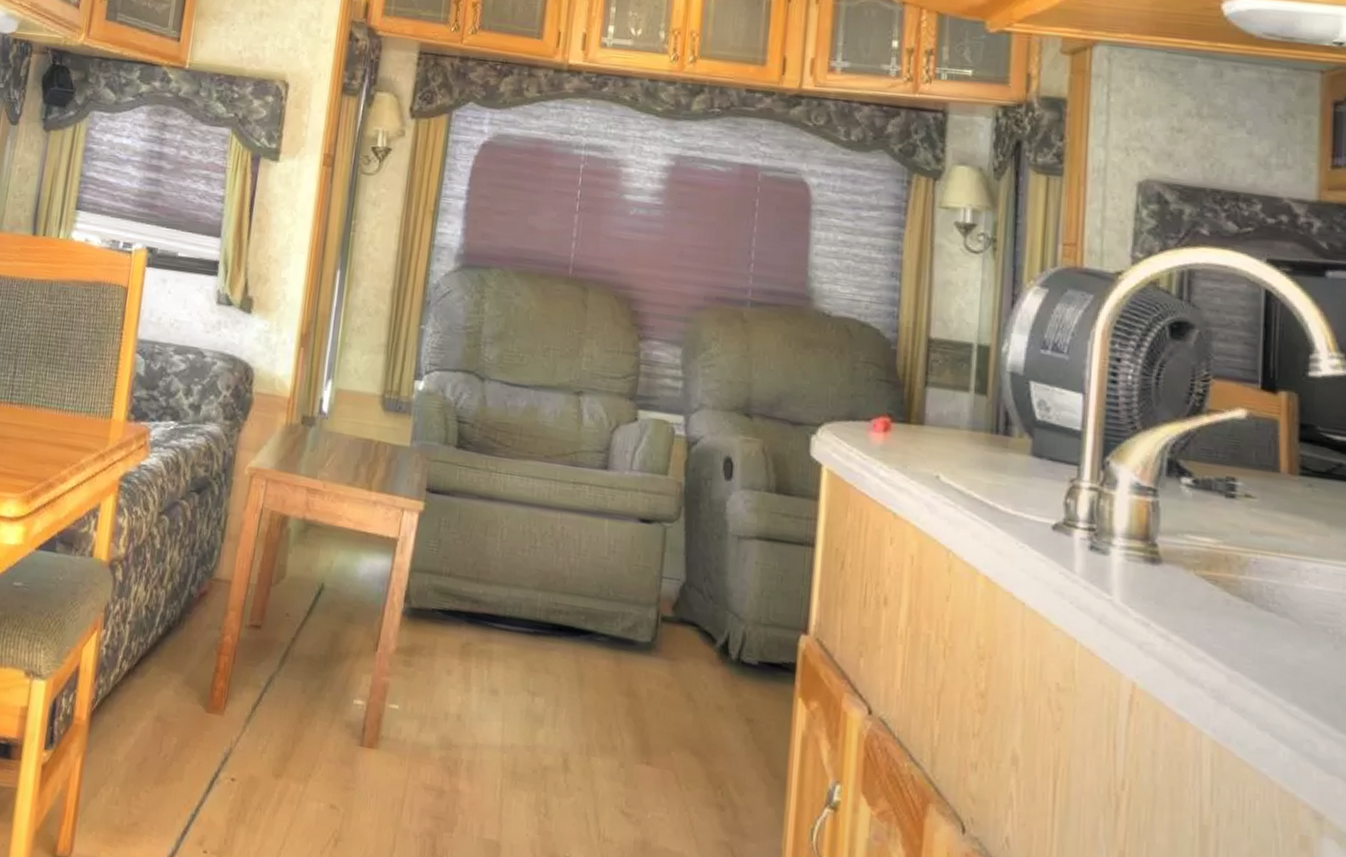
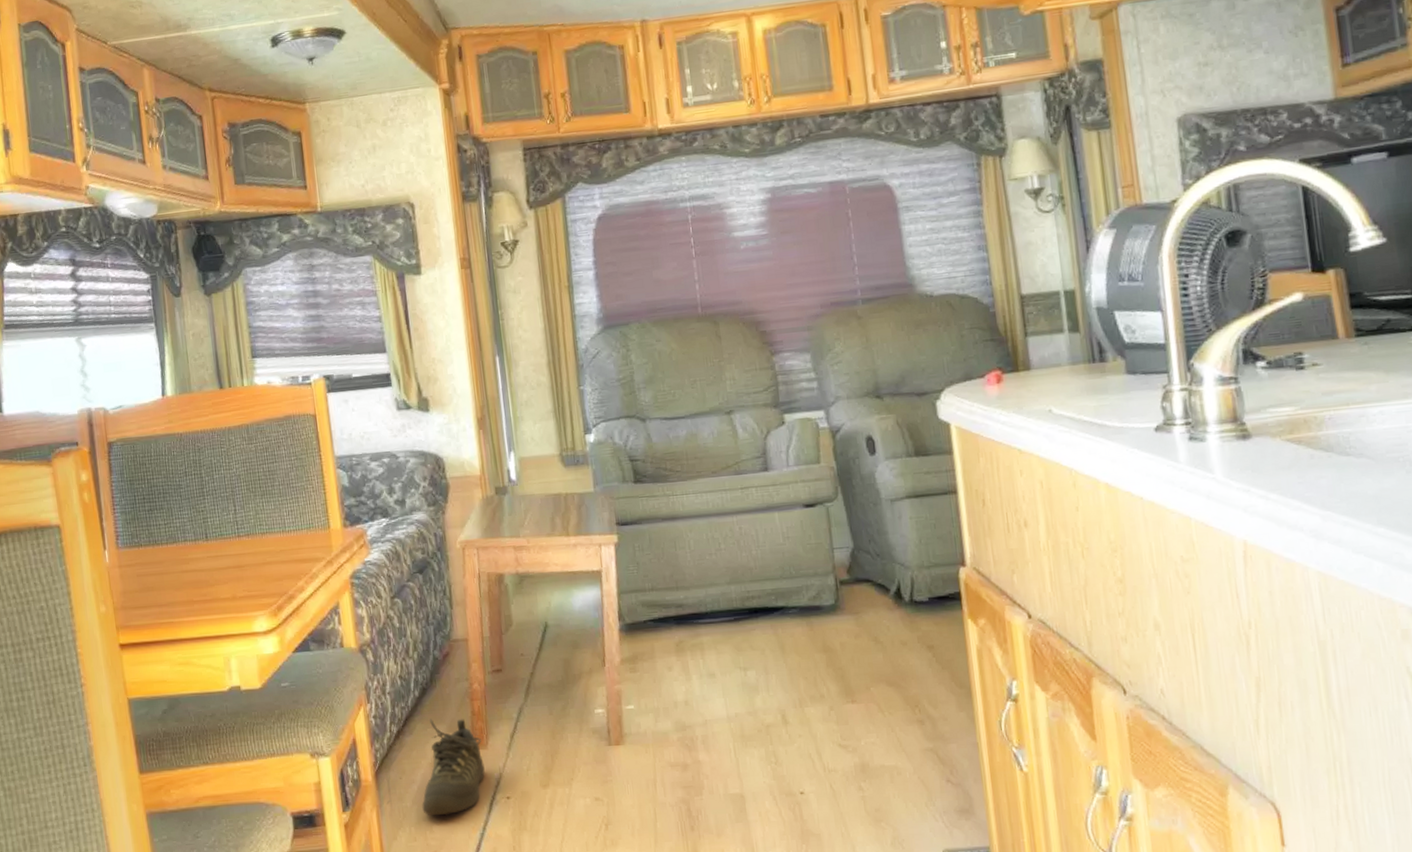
shoe: none [133,664,219,783] -> present [422,719,485,816]

